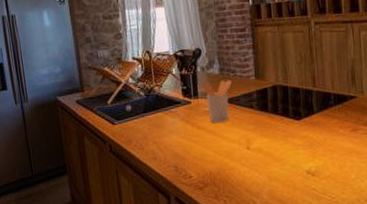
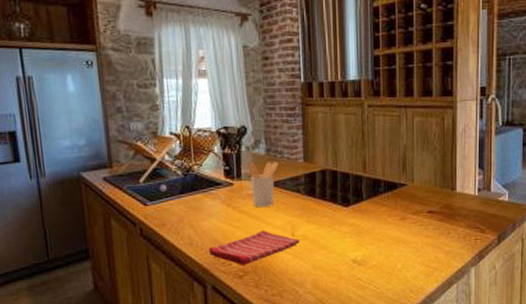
dish towel: none [170,144,256,179] -> present [208,230,300,266]

